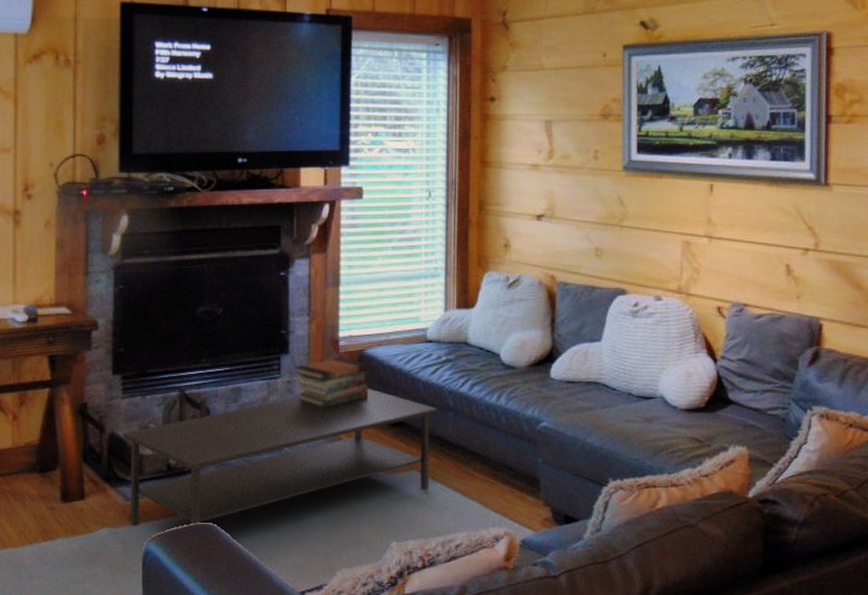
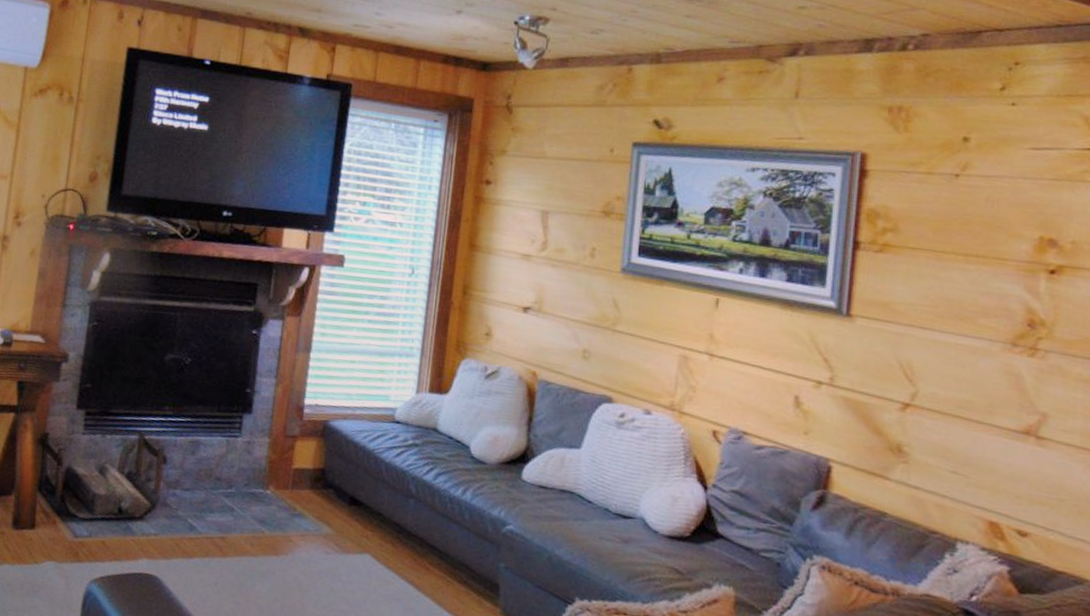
coffee table: present [122,388,437,526] -> none [75,459,398,577]
book stack: present [295,358,369,407] -> none [256,424,332,474]

